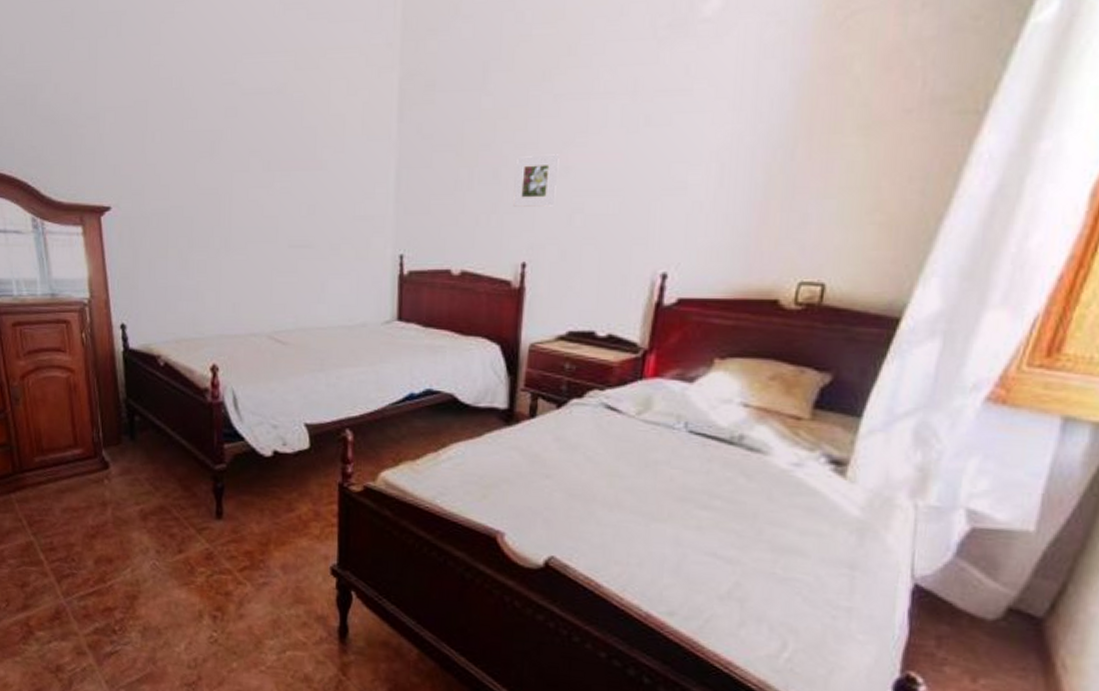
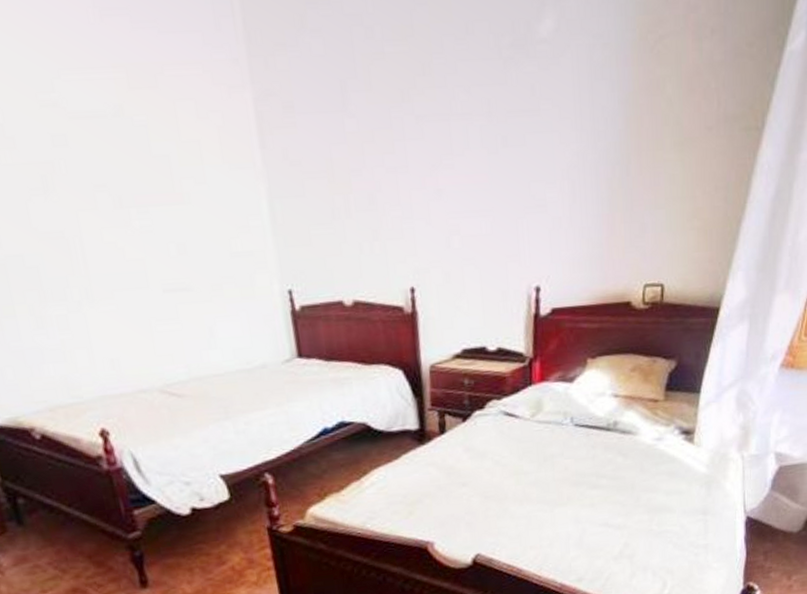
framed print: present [513,154,560,207] -> none [390,177,433,233]

